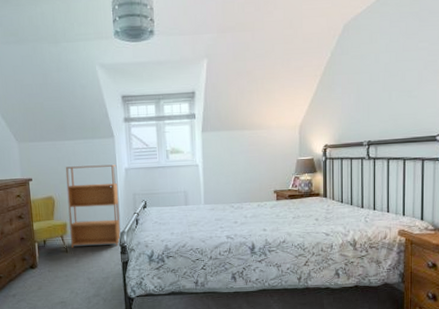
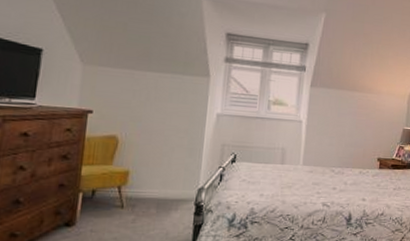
bookshelf: present [65,164,121,248] -> none [130,102,207,206]

